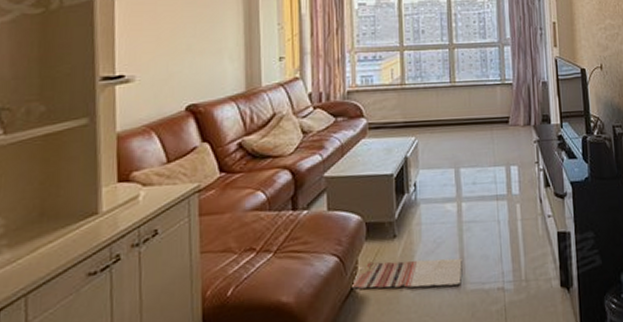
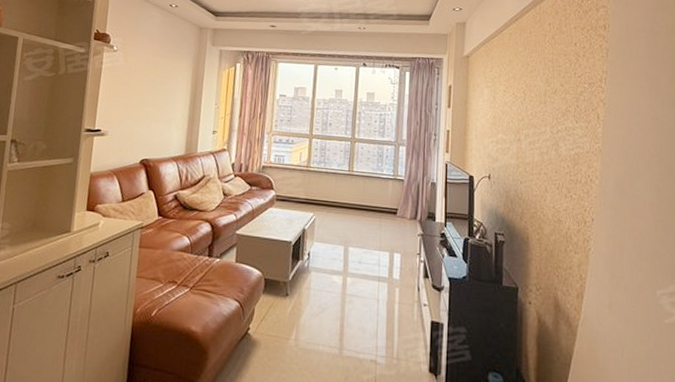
rug: present [352,257,462,289] -> none [247,312,342,349]

